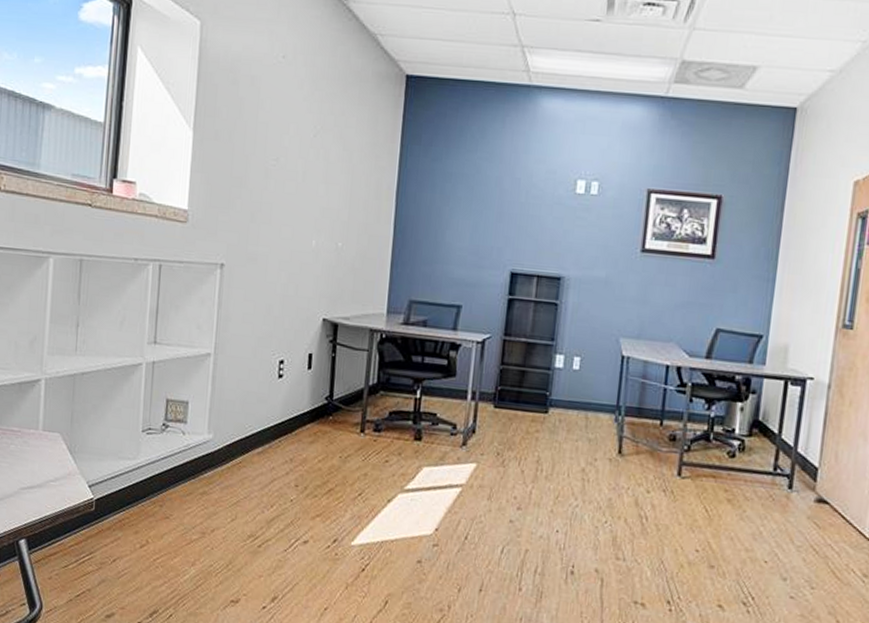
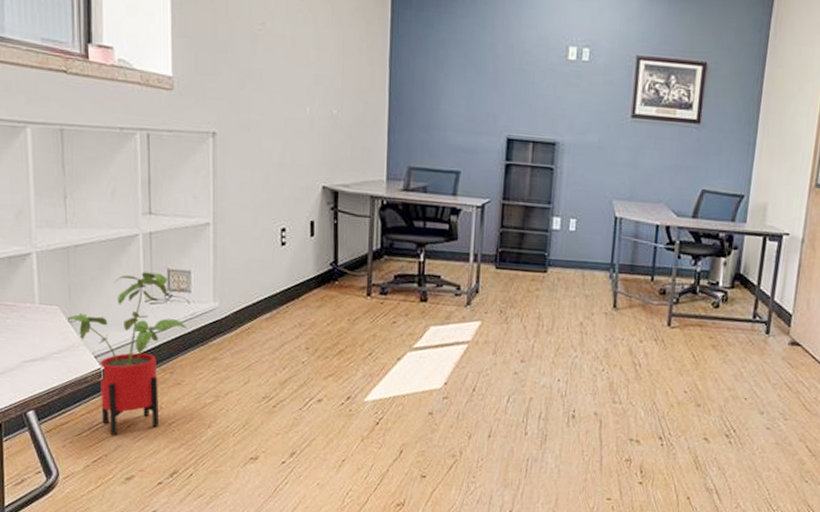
house plant: none [65,401,180,569] -> present [65,272,187,435]

